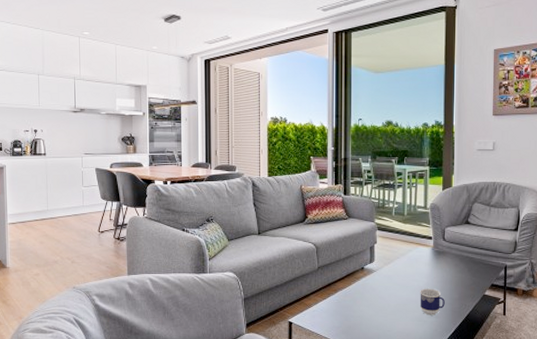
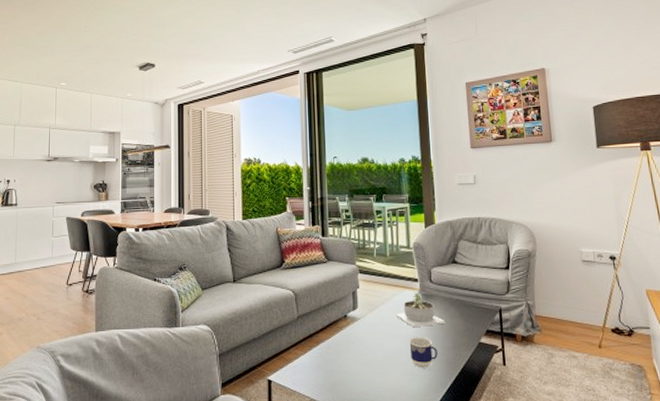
succulent planter: none [409,249,455,280] -> present [395,292,446,328]

